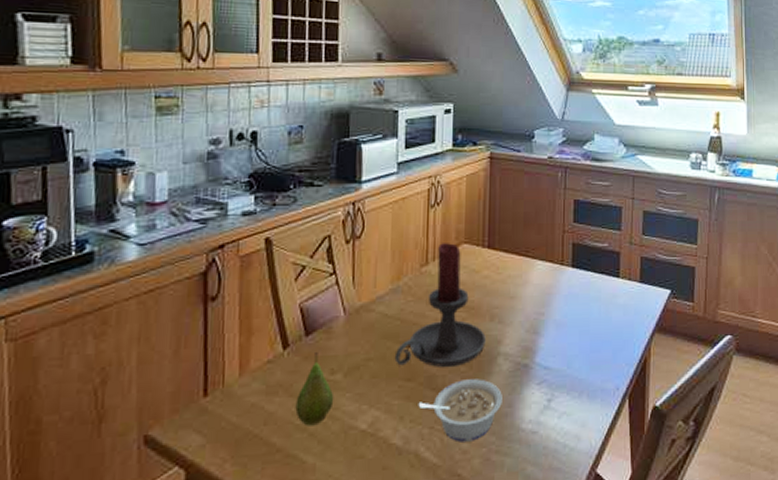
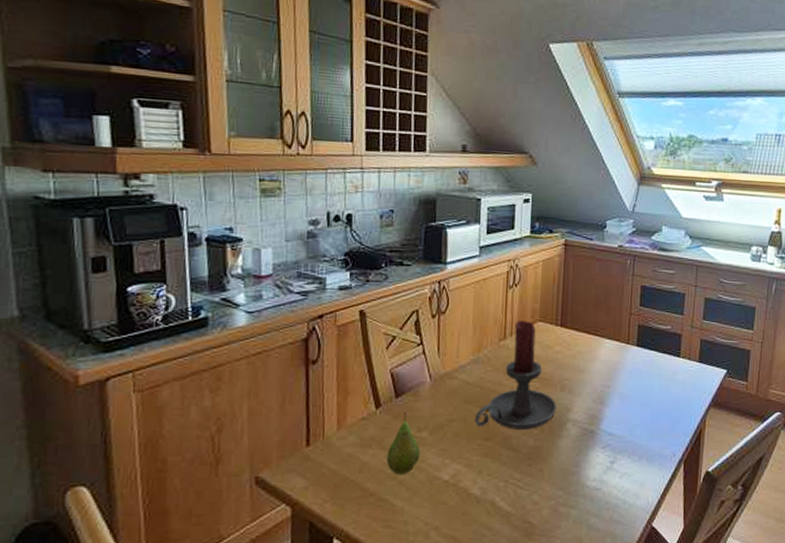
legume: present [418,379,502,442] -> none [495,441,570,495]

